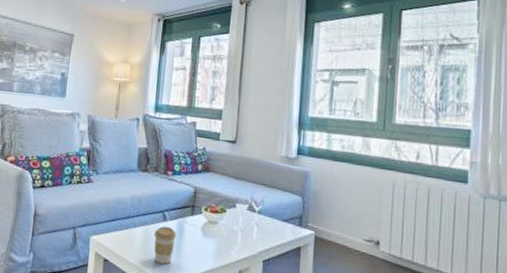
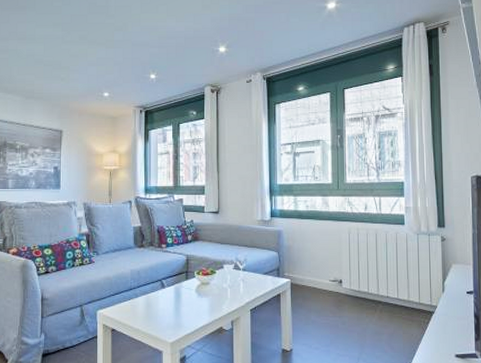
coffee cup: present [154,226,177,265] -> none [155,292,174,326]

